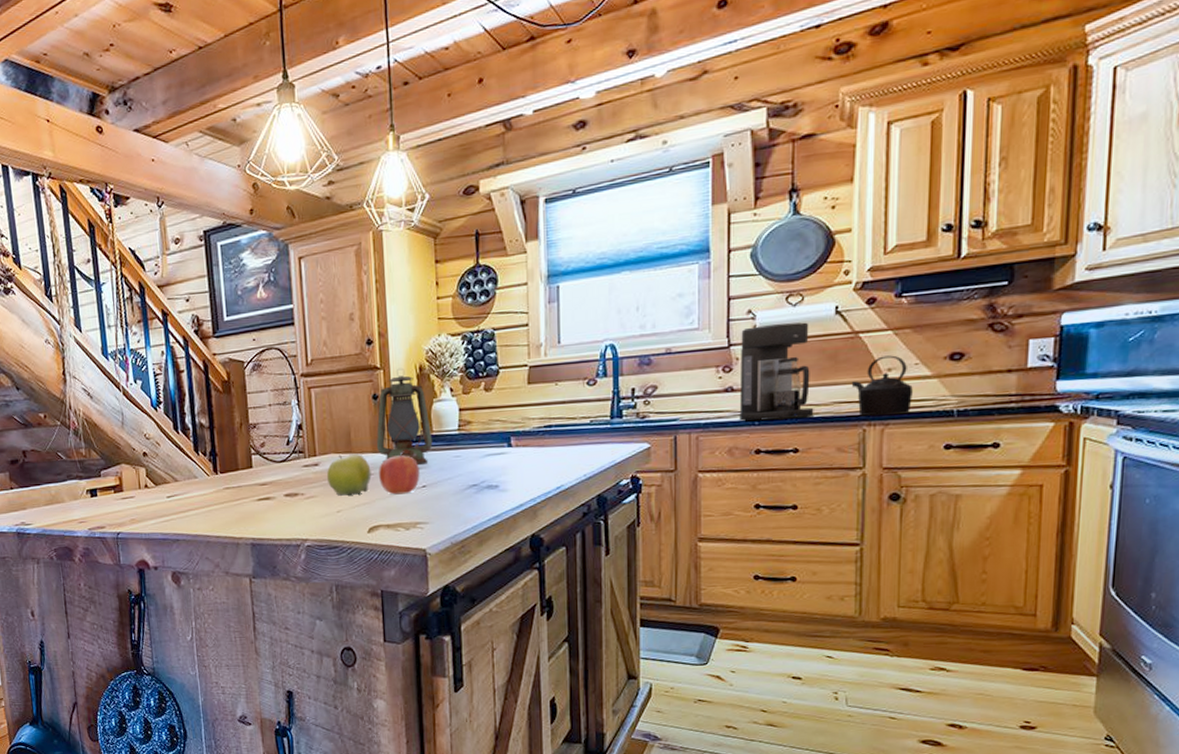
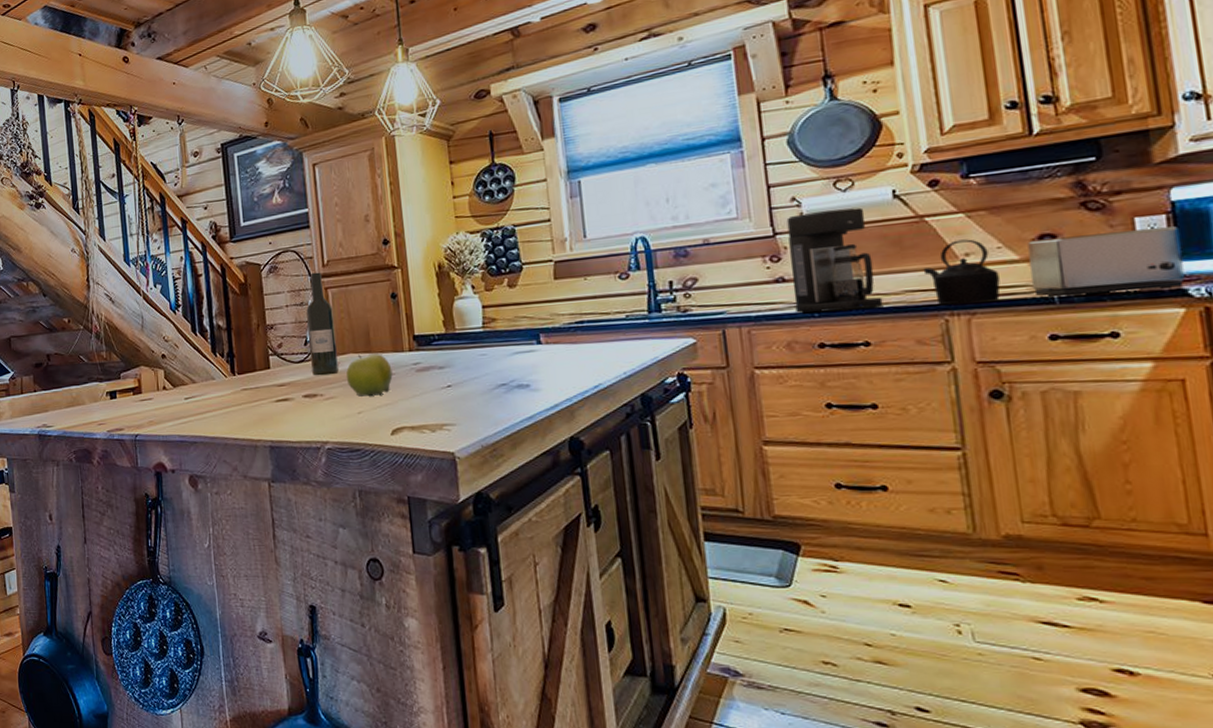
wine bottle: none [289,371,320,476] -> present [306,272,339,376]
lantern: present [376,369,433,466] -> none [396,267,456,365]
fruit: present [379,451,420,495] -> none [400,350,445,395]
toaster: none [937,349,1063,410] -> present [1027,226,1185,297]

